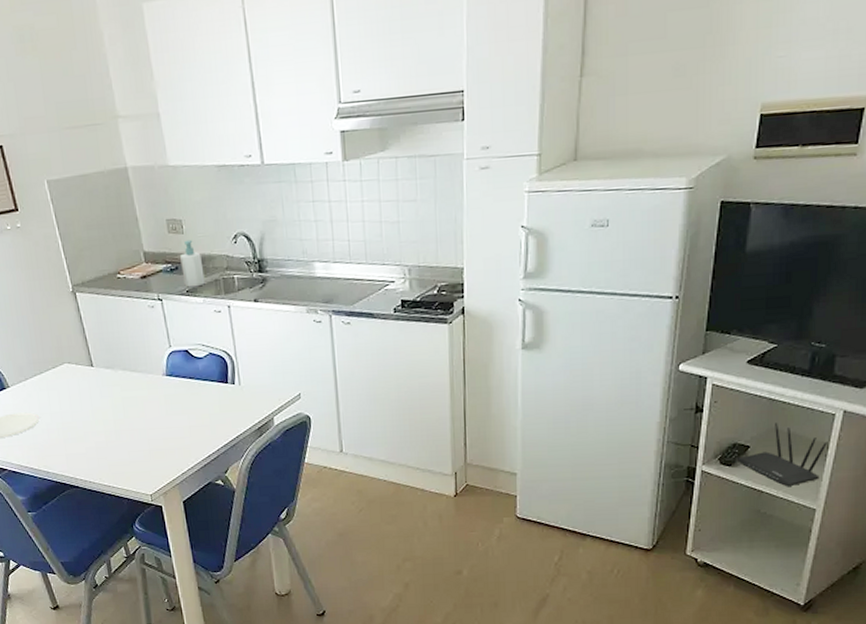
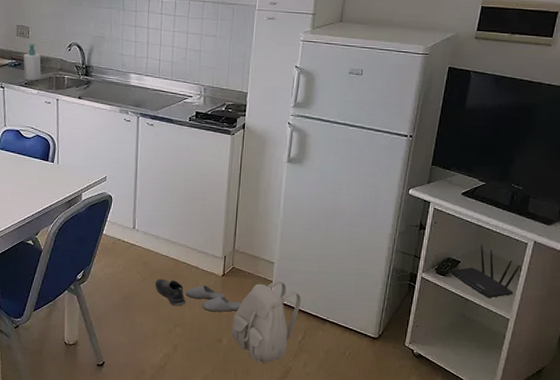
shoe: none [374,507,414,538] -> present [155,278,186,306]
slippers: none [412,510,482,540] -> present [186,285,243,312]
backpack: none [472,494,553,593] -> present [231,280,301,363]

